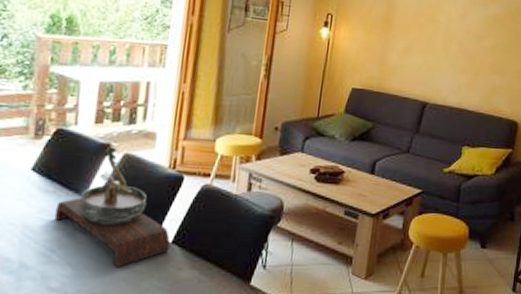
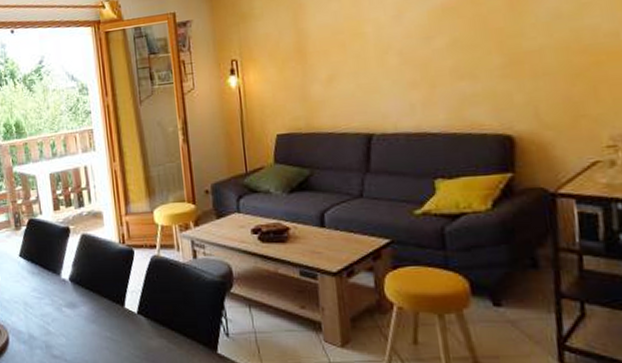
bonsai tree: present [54,142,170,267] -> none [42,225,137,337]

